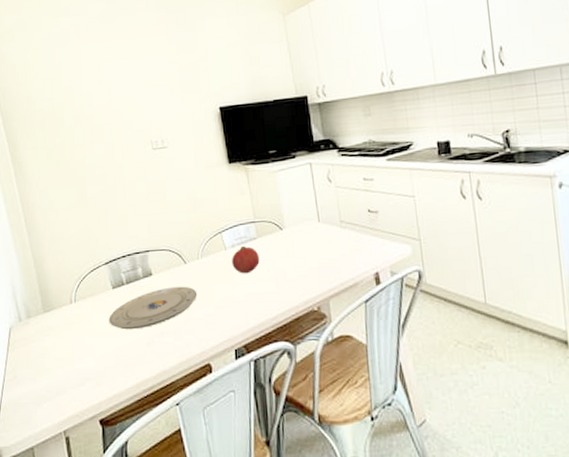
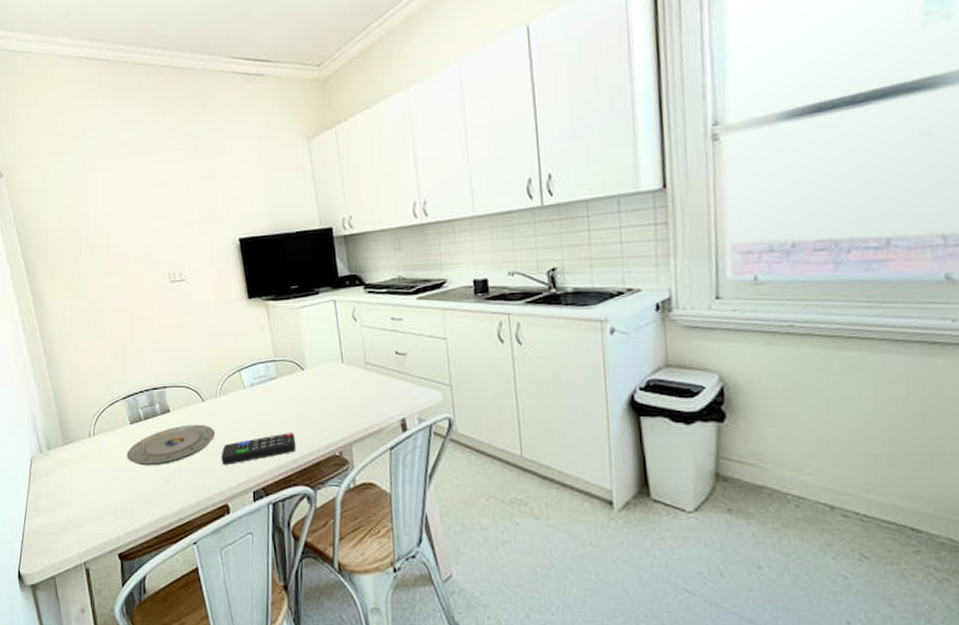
remote control: none [203,290,276,325] -> present [221,433,296,465]
fruit: present [232,245,260,274] -> none [251,385,280,415]

